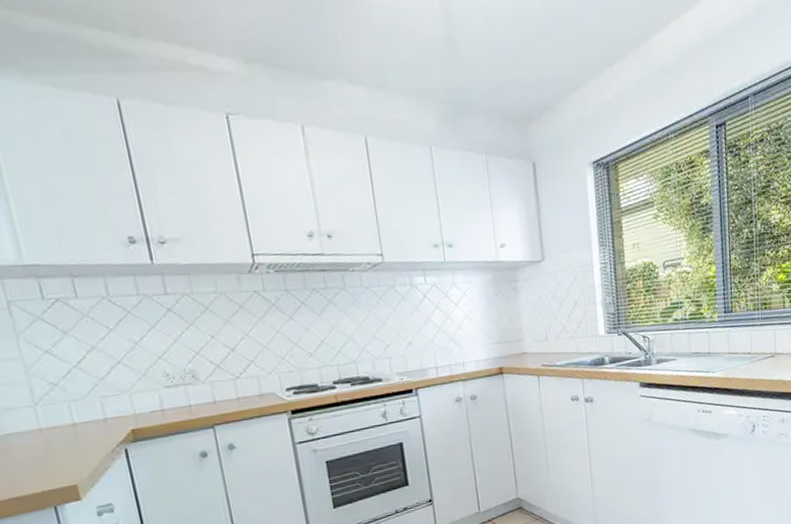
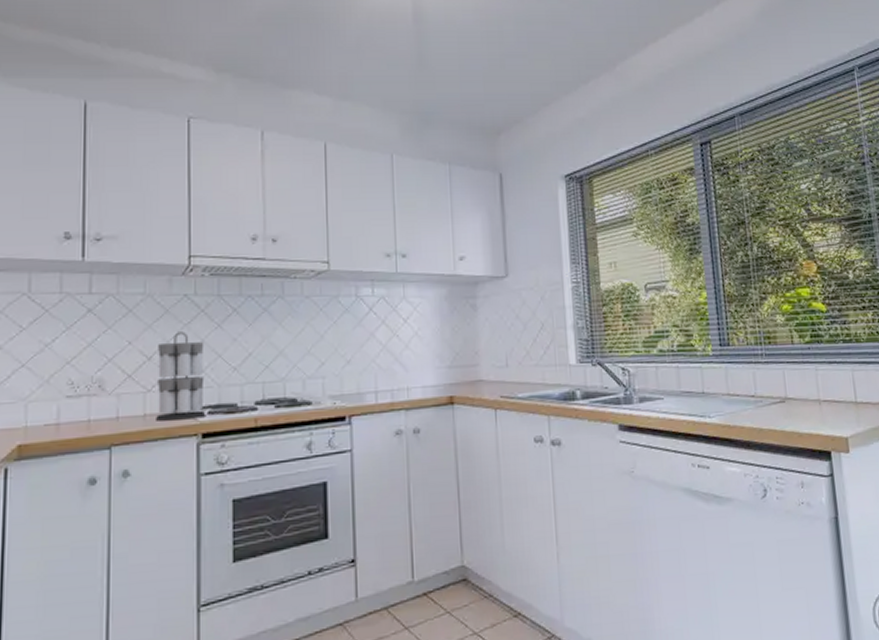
spice rack: none [238,324,292,403] -> present [156,331,206,422]

